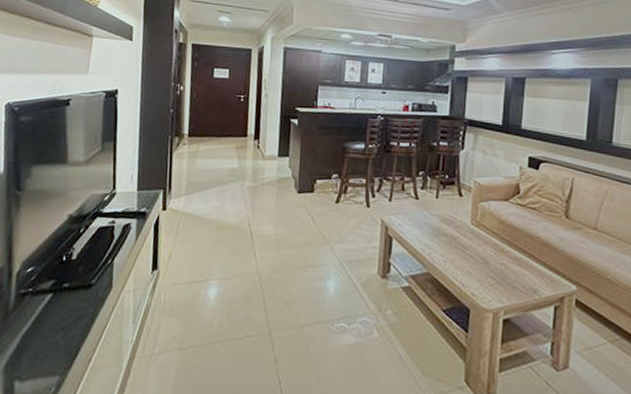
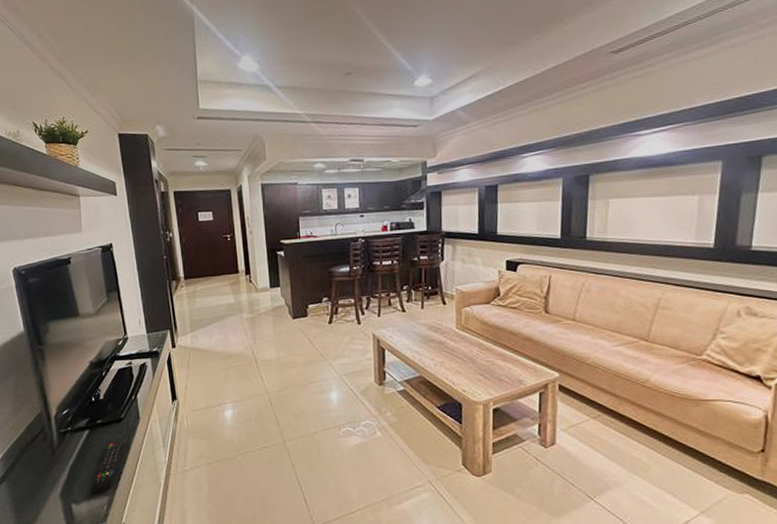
remote control: none [40,308,91,371] -> present [90,439,125,493]

